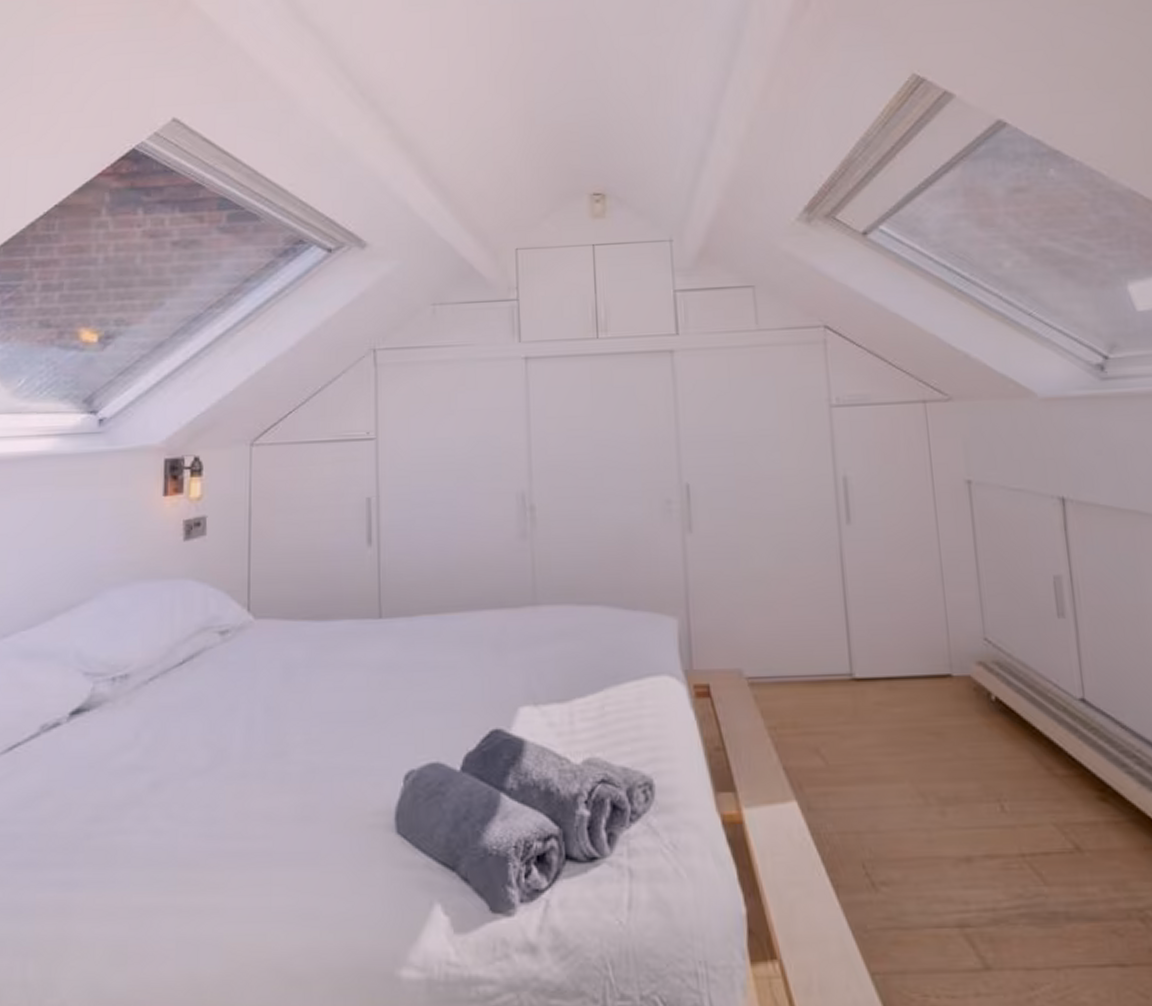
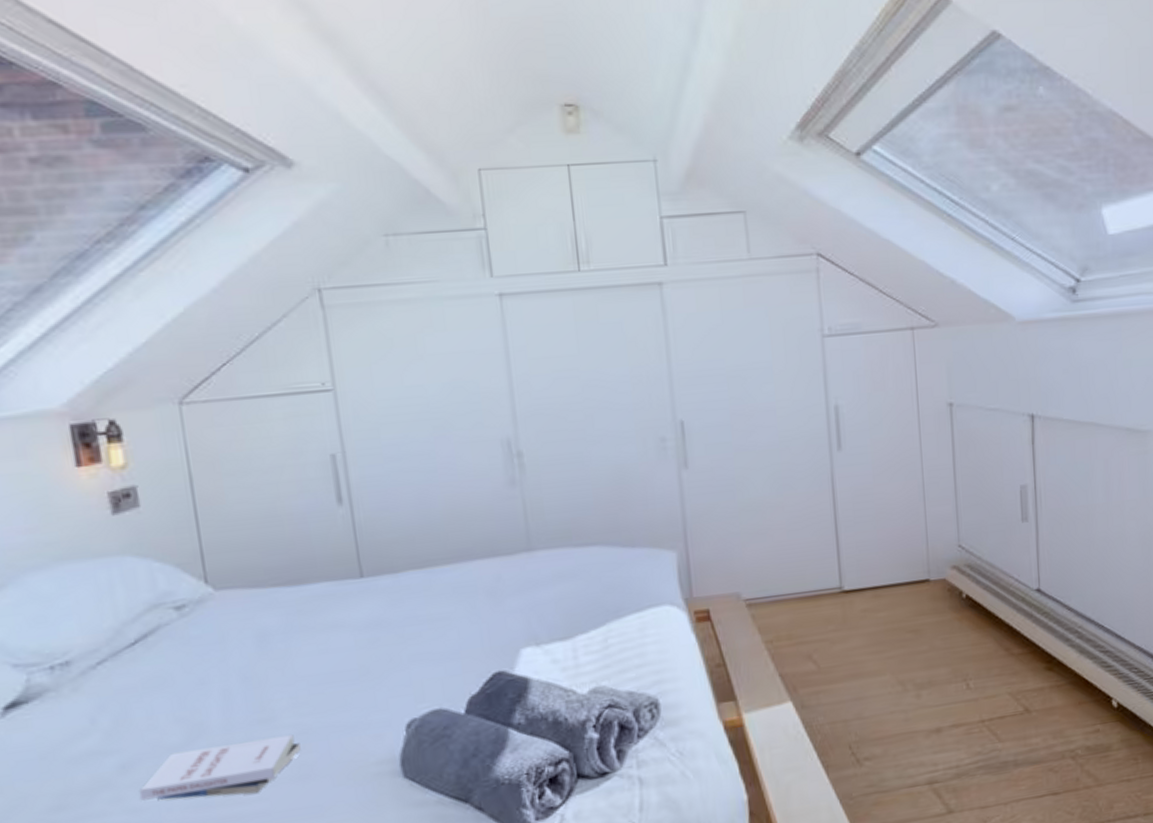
books: none [162,772,307,830] -> present [138,735,301,801]

